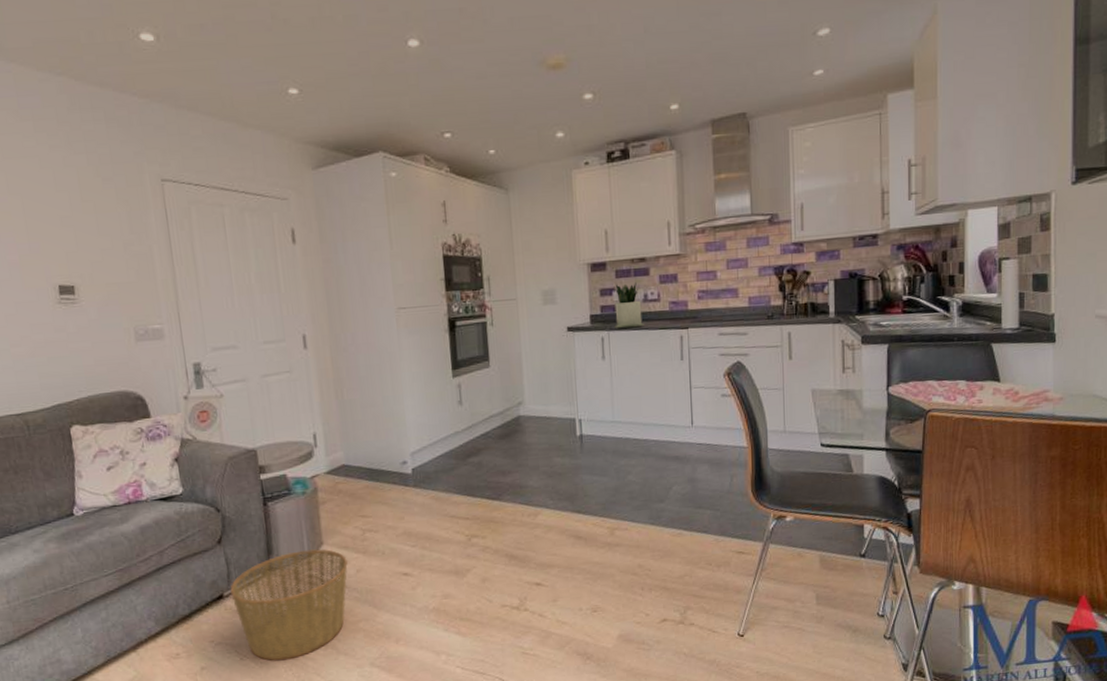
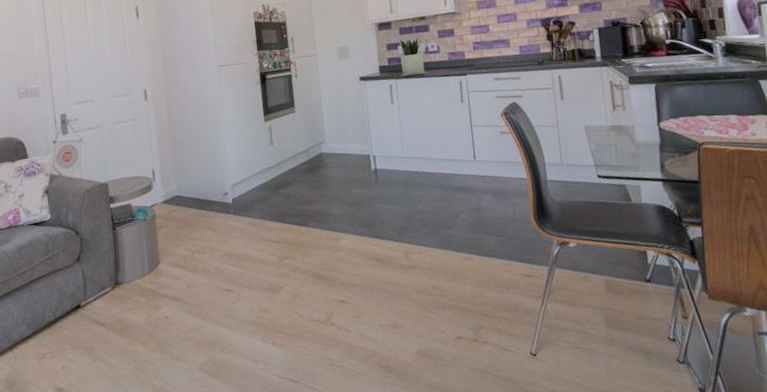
basket: present [230,549,348,661] -> none [86,267,180,364]

